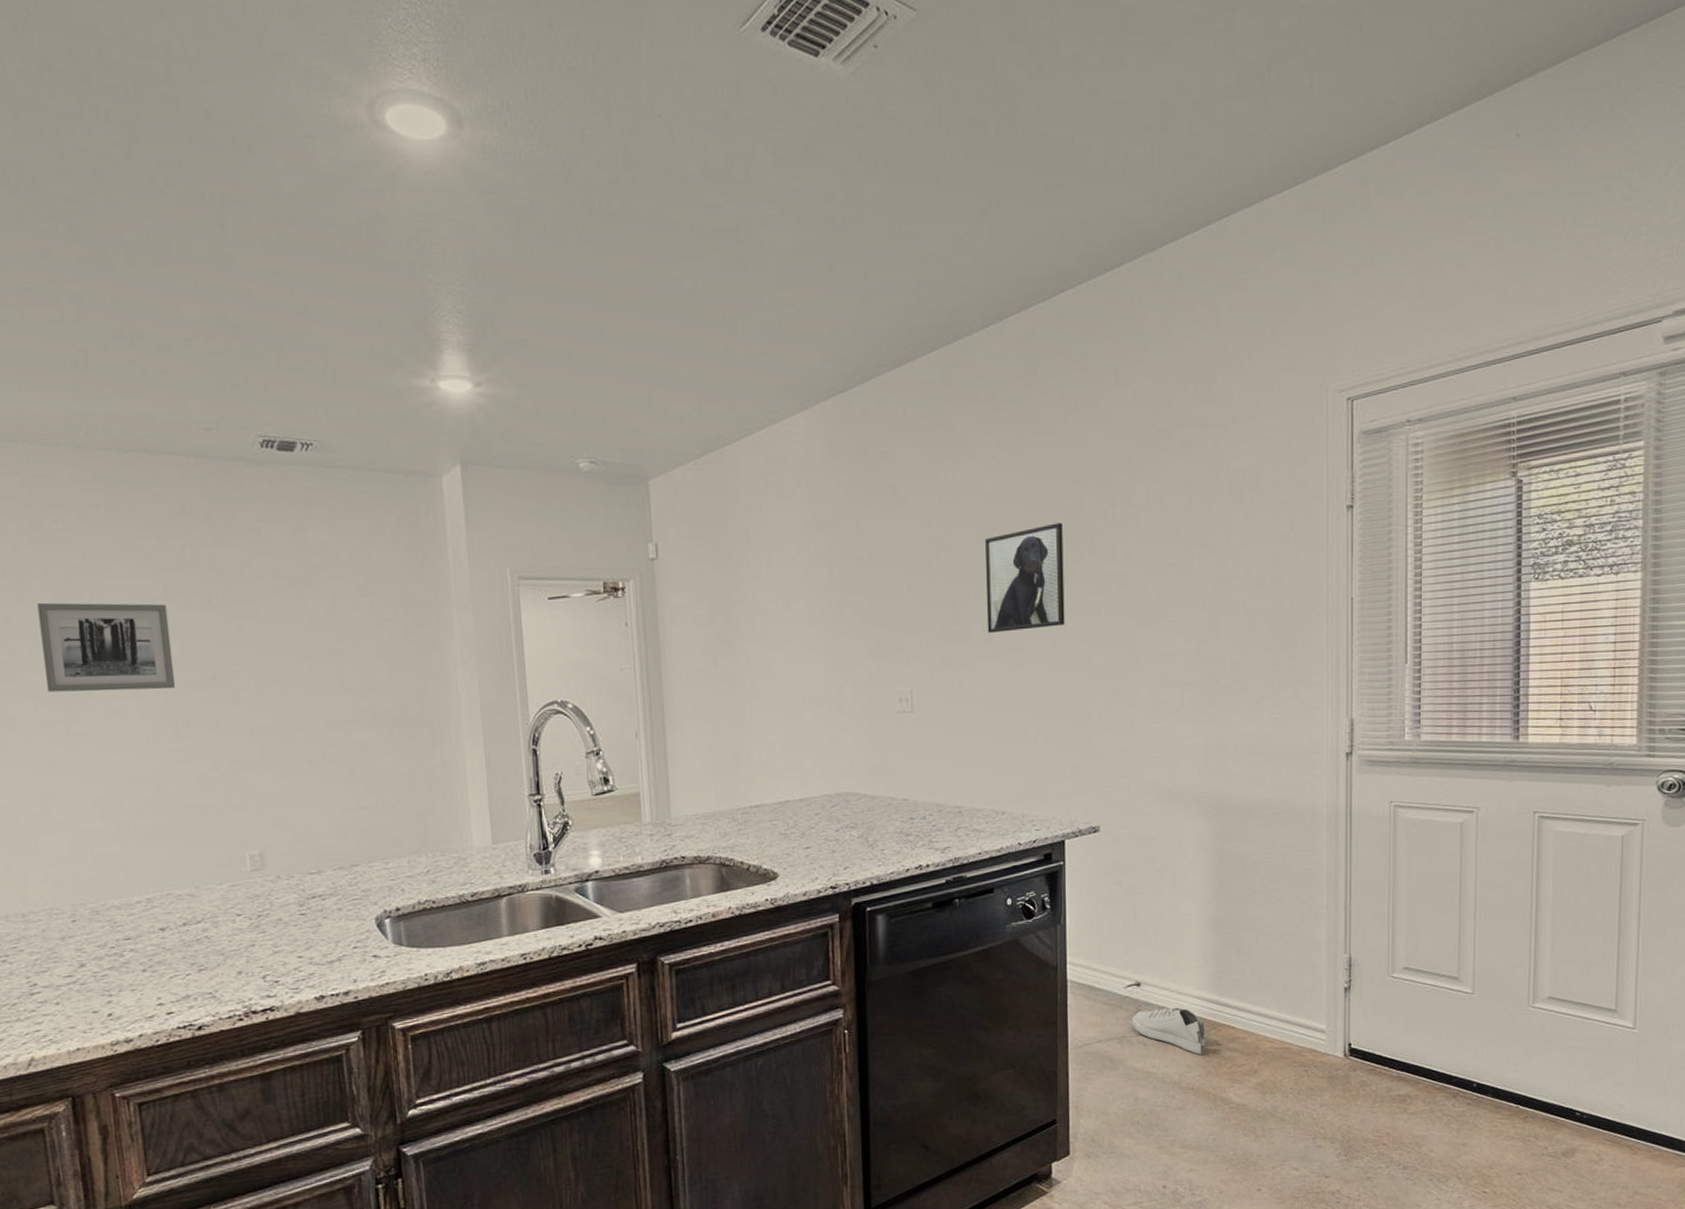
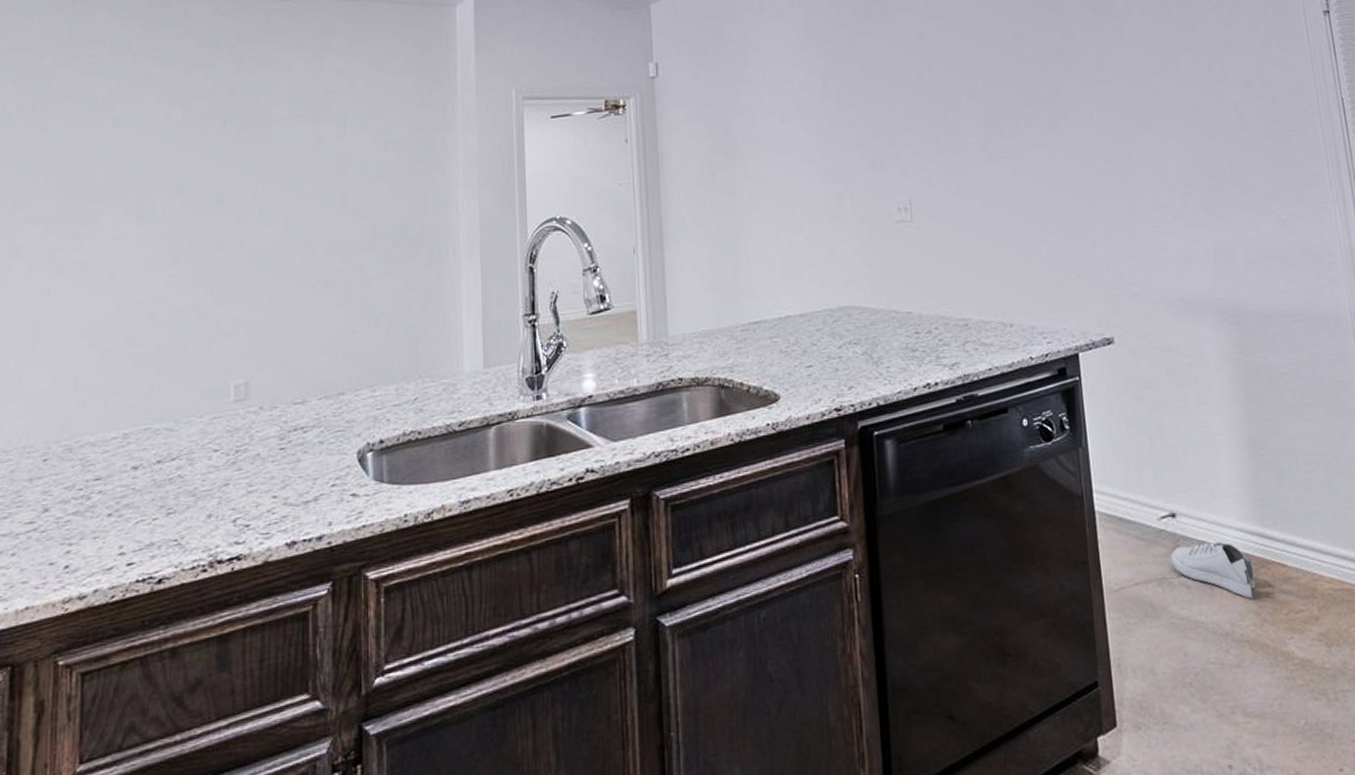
wall art: present [37,602,176,693] -> none [57,131,183,220]
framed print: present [985,523,1065,633] -> none [974,34,1059,141]

